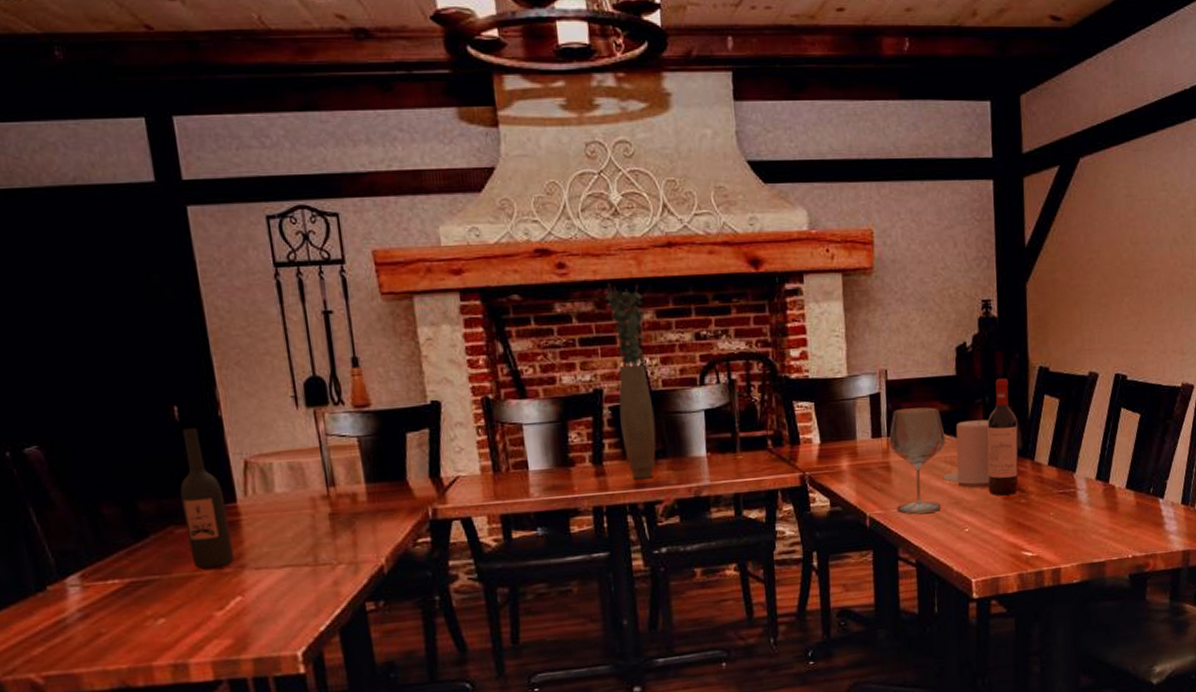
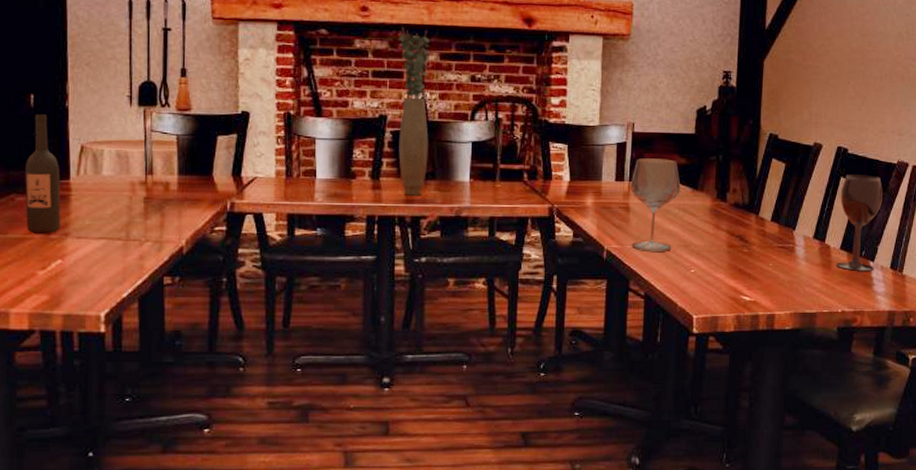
candle: present [942,419,990,489] -> none [675,174,720,235]
wine bottle: present [987,378,1019,496] -> none [715,140,746,244]
wine glass: none [1122,402,1168,511] -> present [836,175,883,271]

